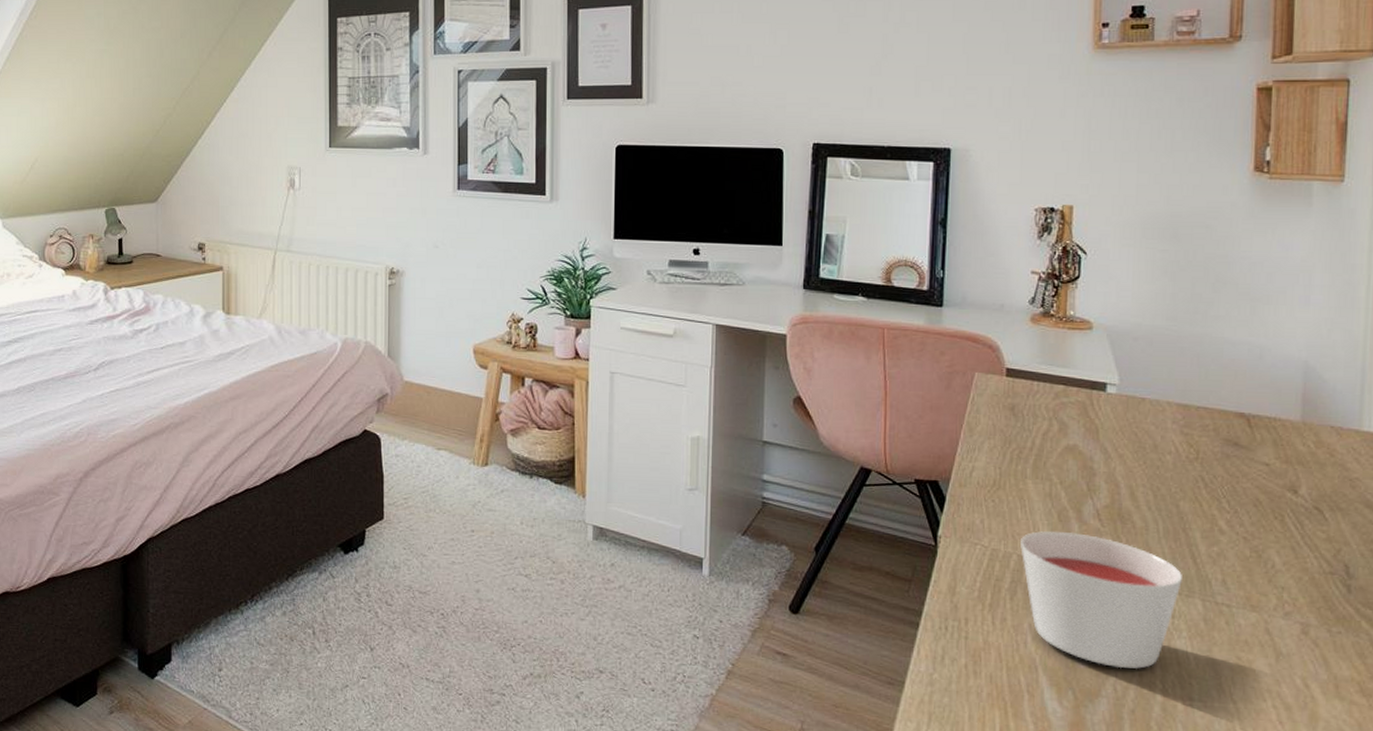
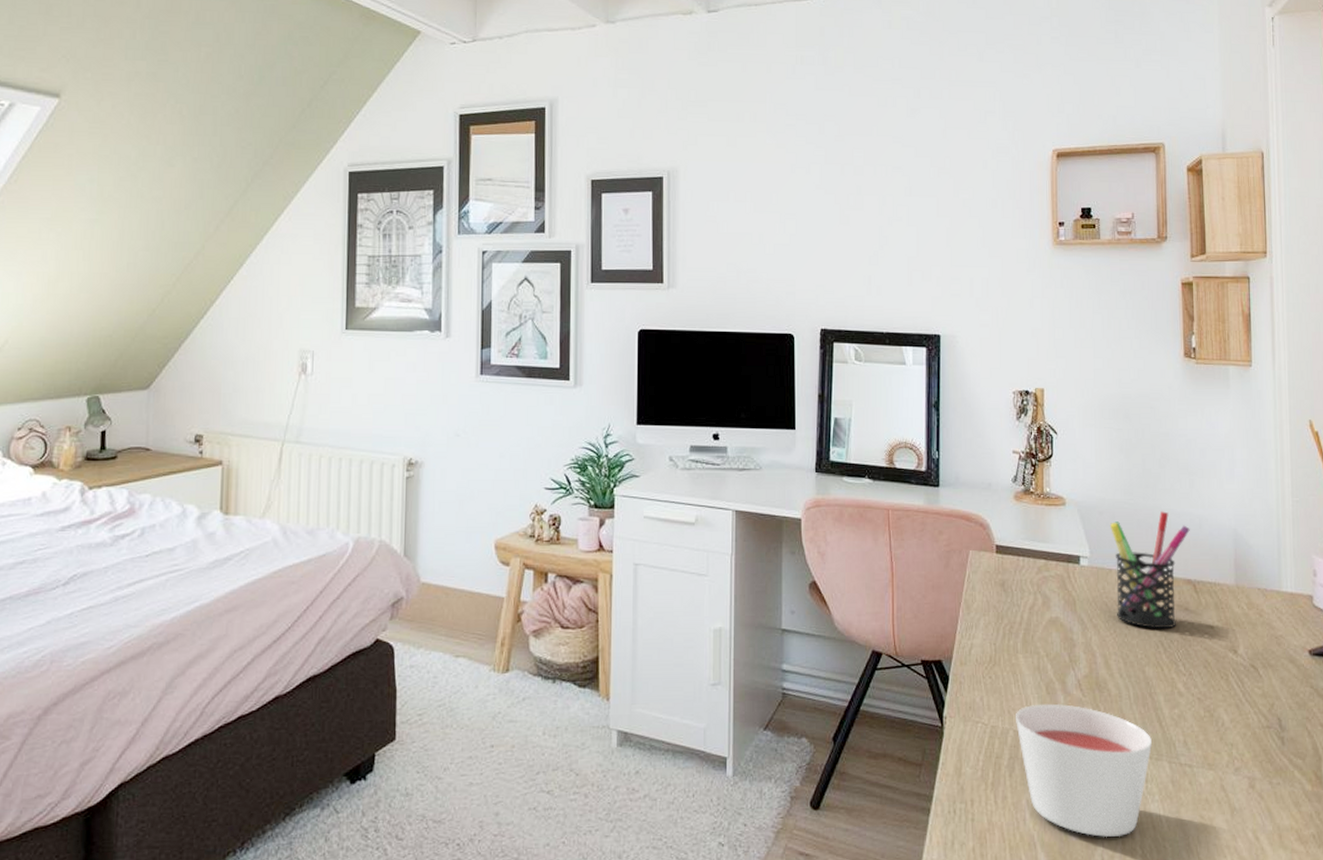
pen holder: none [1145,339,1247,464] -> present [1109,511,1190,629]

